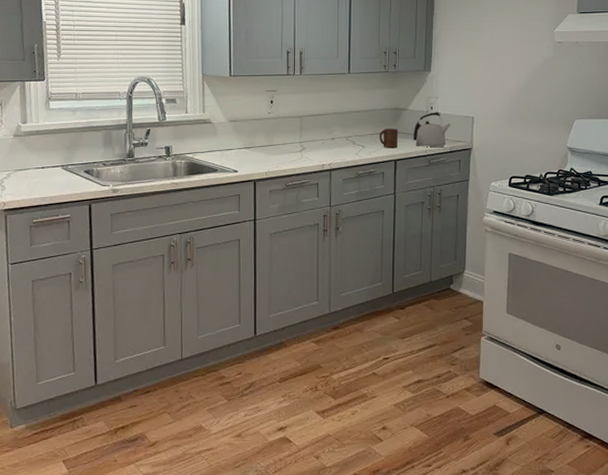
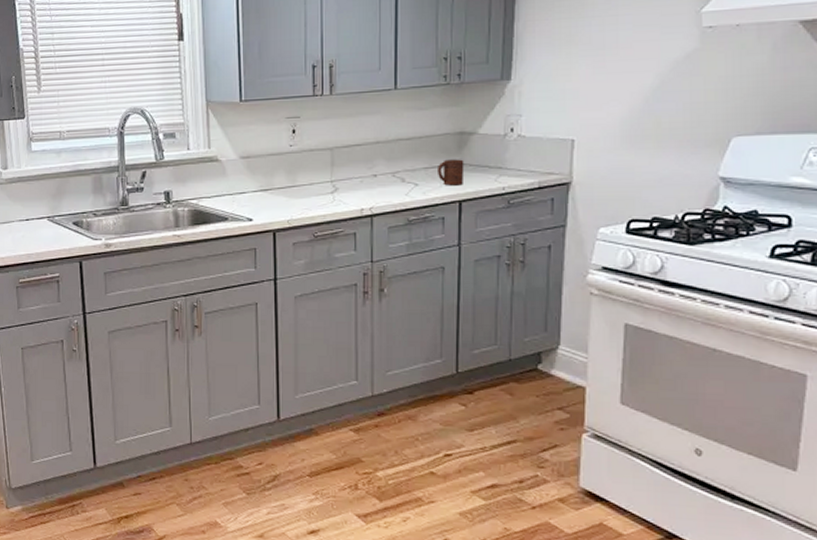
kettle: present [413,112,451,148] -> none [485,135,540,183]

